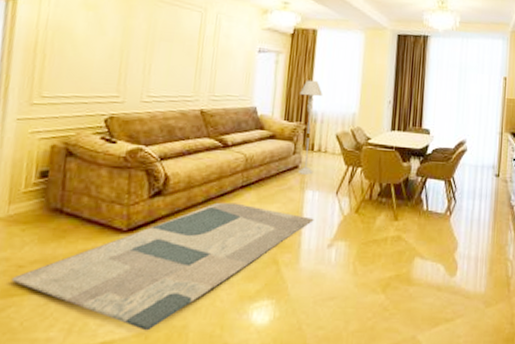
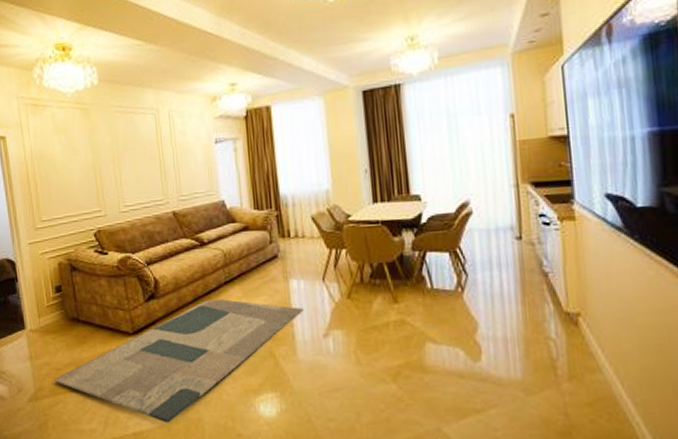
floor lamp: present [297,80,322,175] -> none [265,161,294,264]

